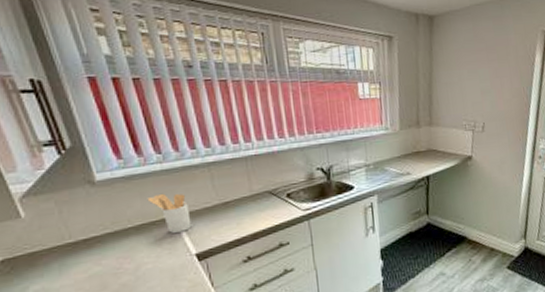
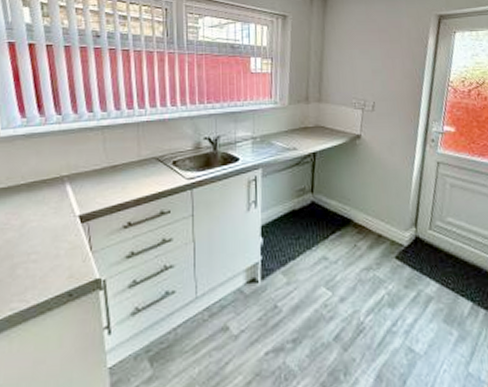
utensil holder: present [147,193,192,233] -> none [42,152,80,192]

